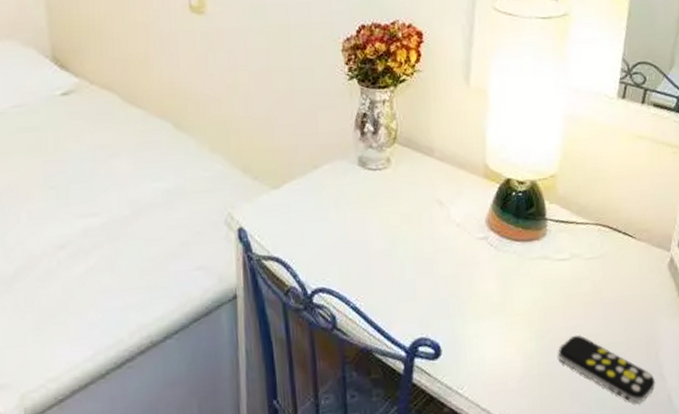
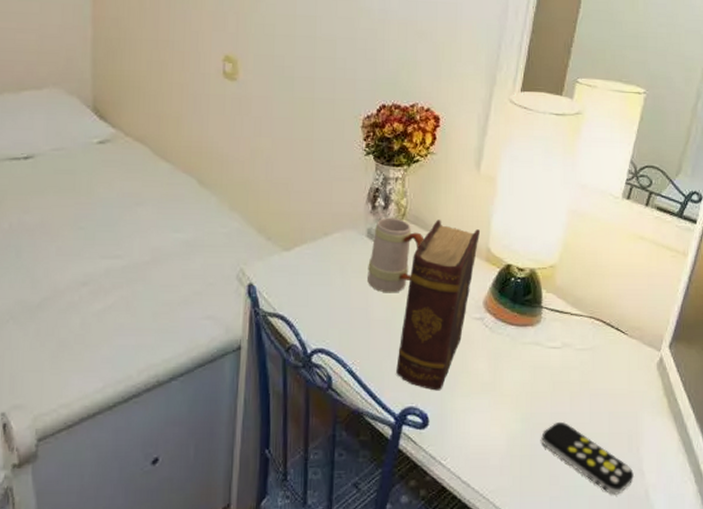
mug: none [362,142,419,222] -> present [368,217,425,293]
diary: none [402,139,476,318] -> present [396,220,480,391]

